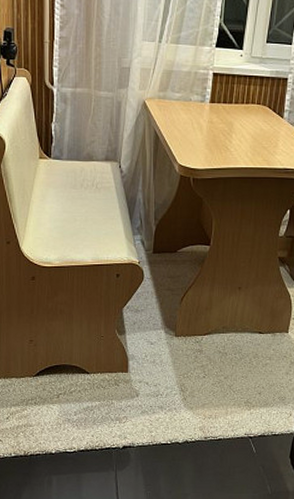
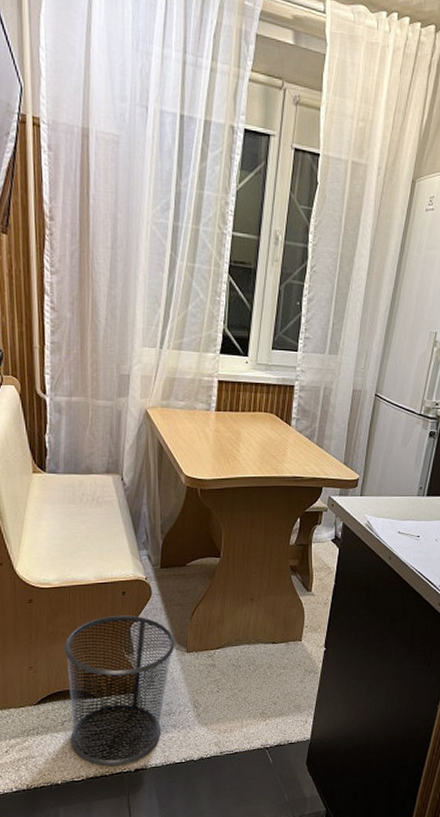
waste bin: none [62,297,164,440] -> present [64,615,175,766]

